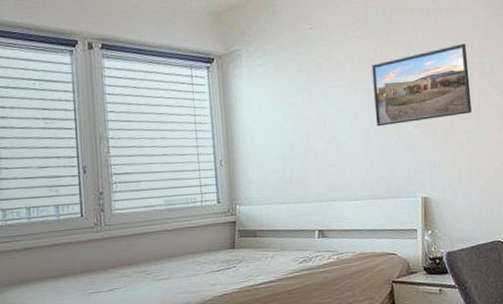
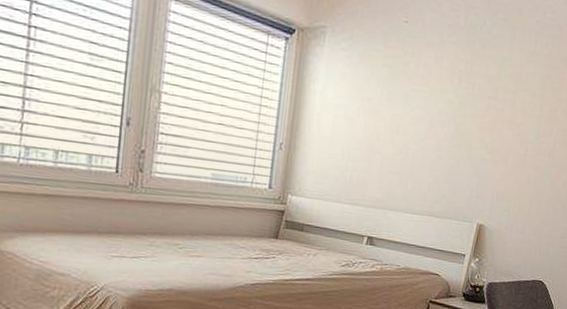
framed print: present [371,43,472,127] -> none [450,75,559,150]

